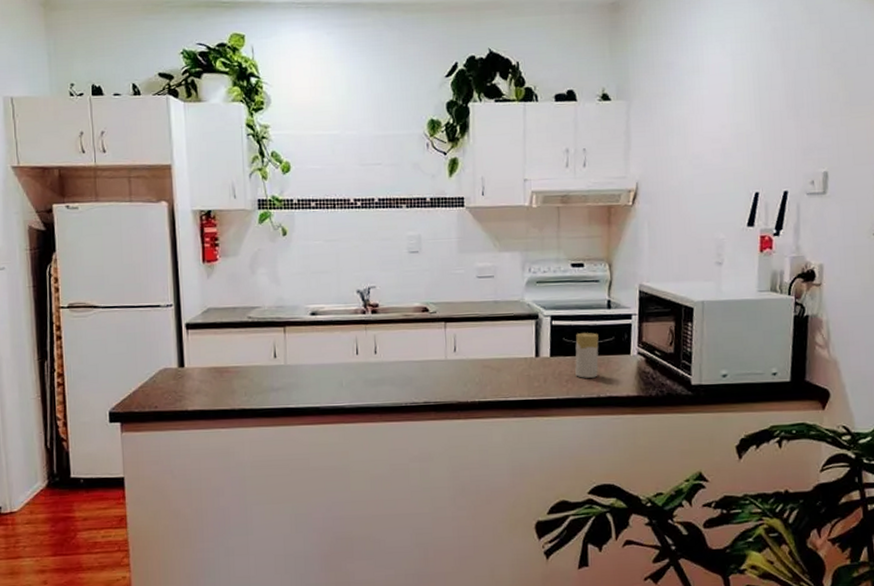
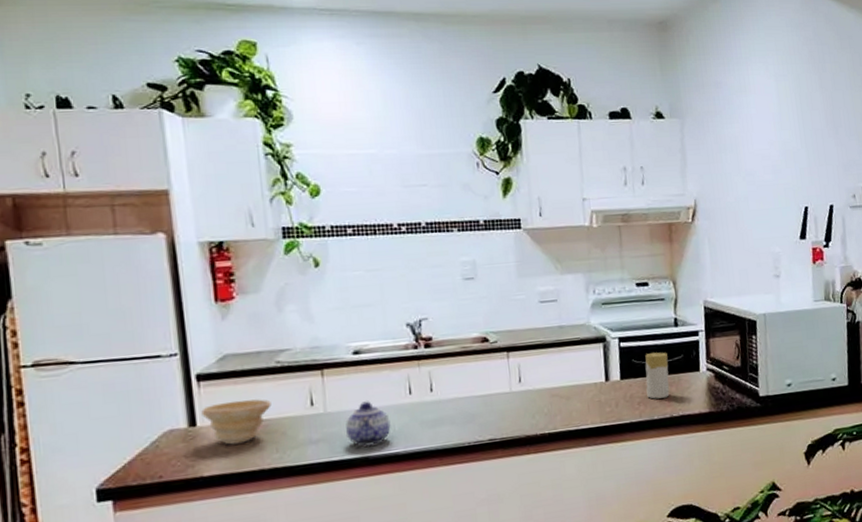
bowl: none [188,348,243,386] -> present [201,399,271,445]
teapot: none [301,358,339,399] -> present [345,401,391,447]

